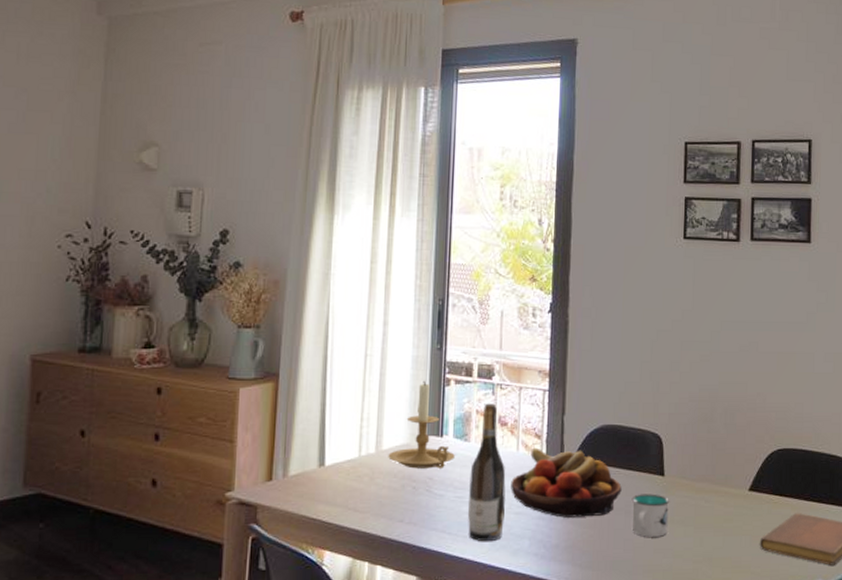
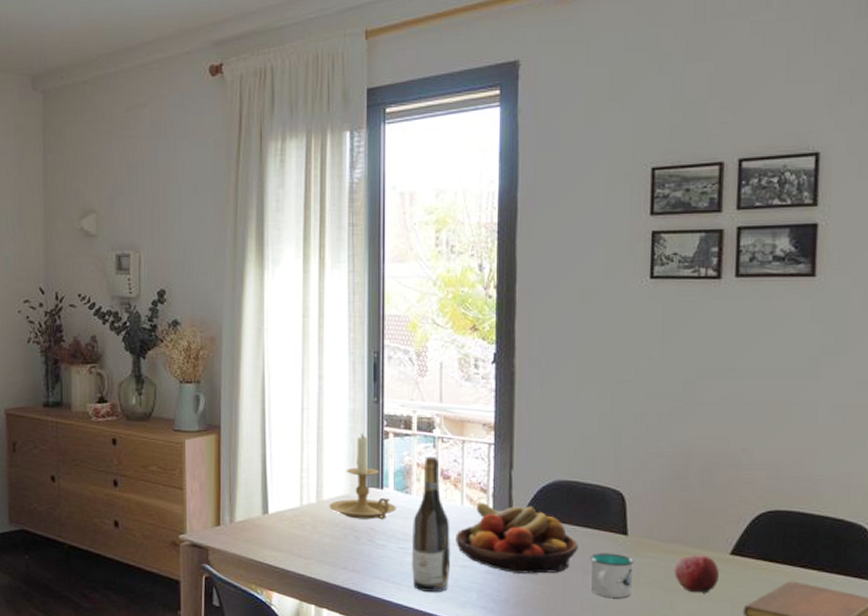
apple: none [703,491,741,529] -> present [674,554,720,594]

